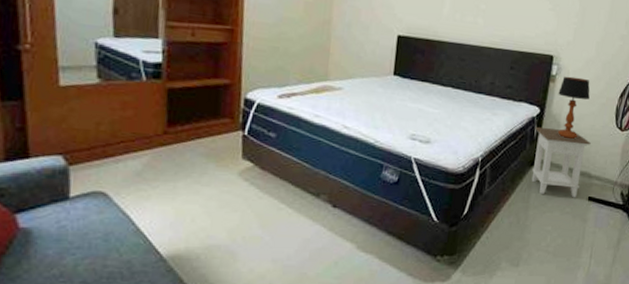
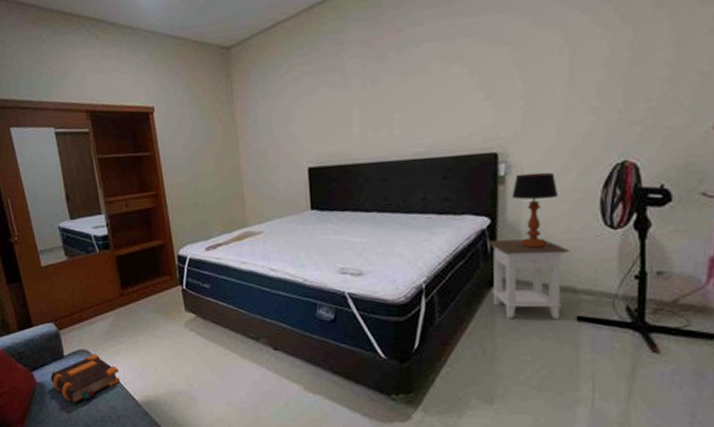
bible: none [43,197,145,258] -> present [50,354,121,405]

